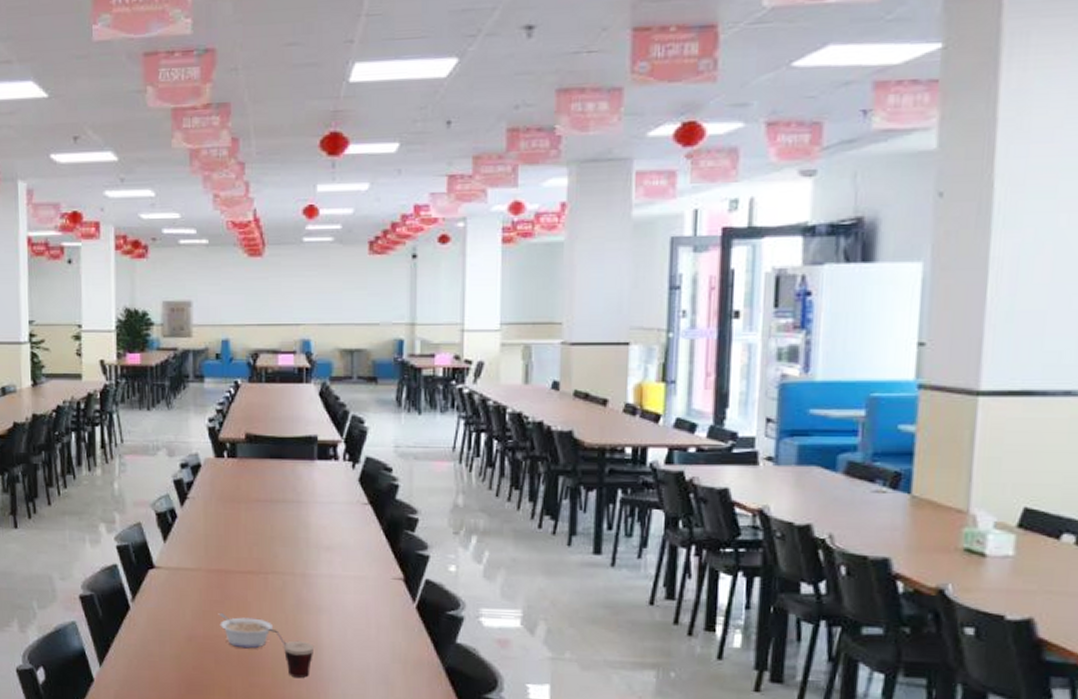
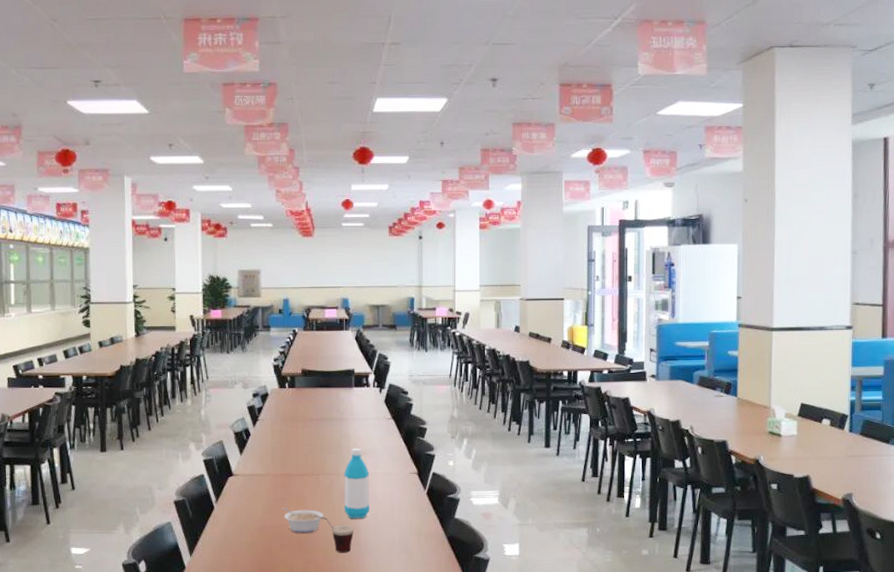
water bottle: none [301,540,336,635] -> present [344,448,369,519]

